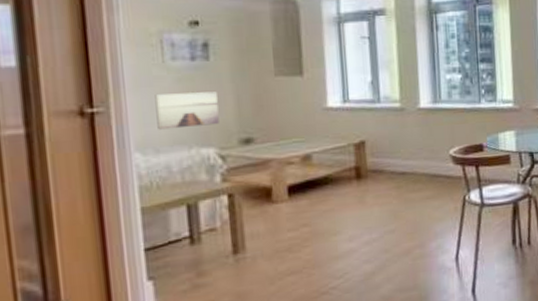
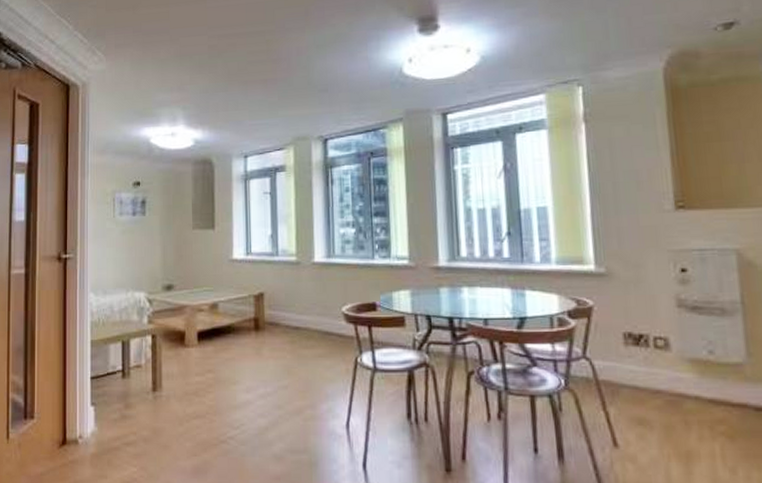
wall art: present [155,91,219,130] -> none [106,242,149,274]

